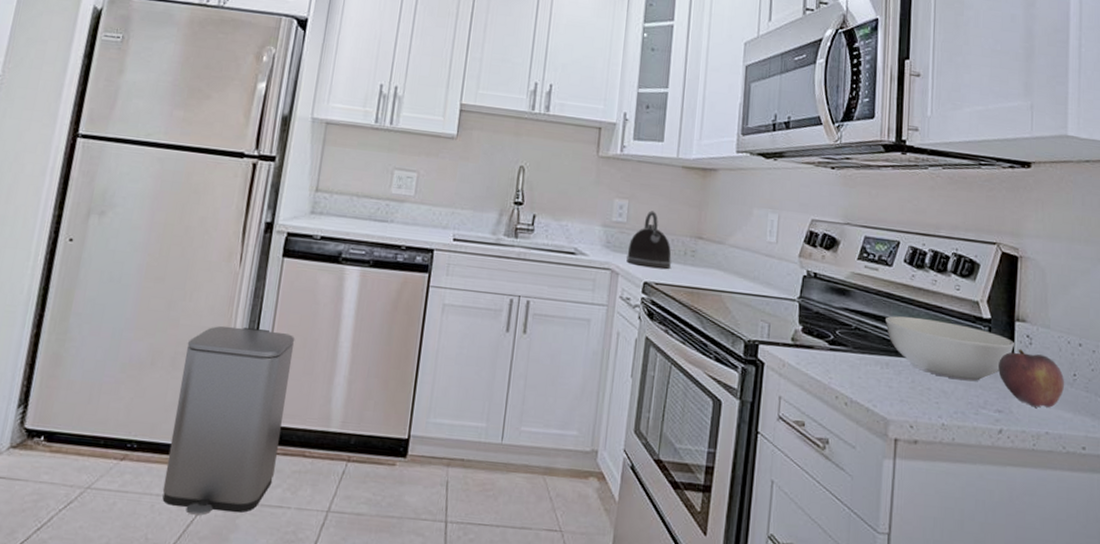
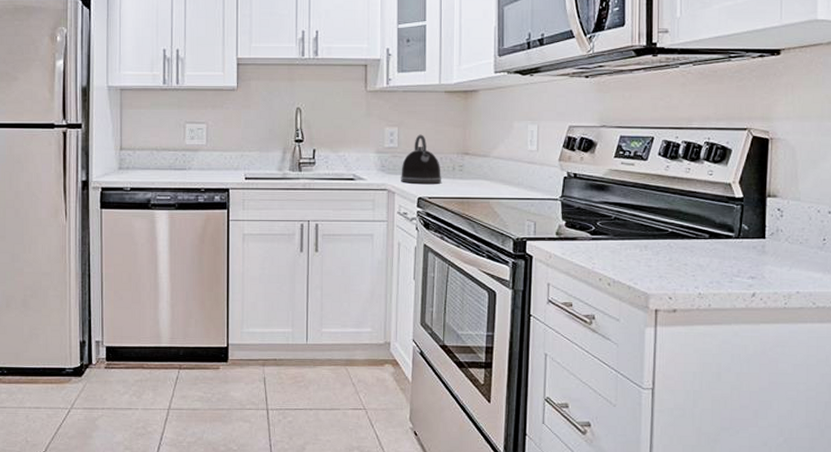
pedal bin: present [162,326,295,516] -> none [33,270,122,420]
bowl: present [885,316,1014,382] -> none [643,203,766,254]
fruit: present [998,348,1065,408] -> none [751,221,815,271]

